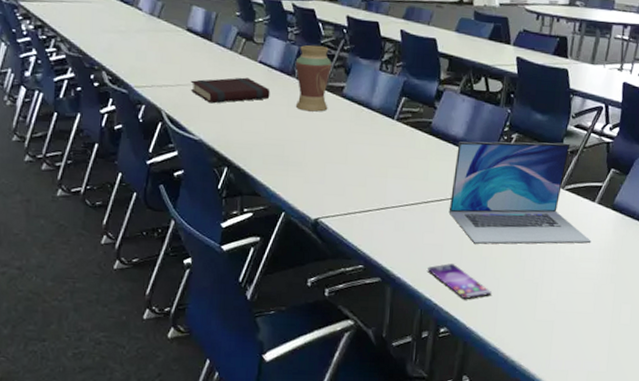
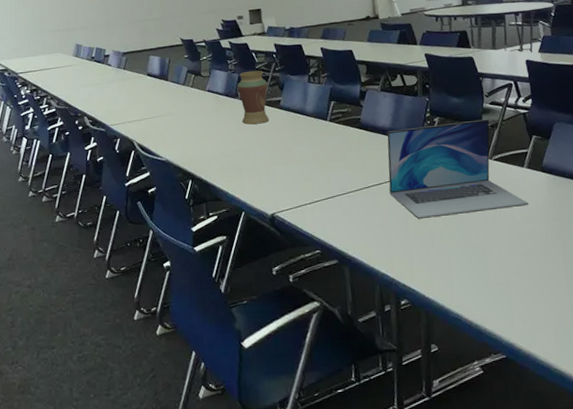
book: present [190,77,270,104] -> none [154,105,220,130]
smartphone: present [428,264,492,299] -> none [379,239,443,271]

